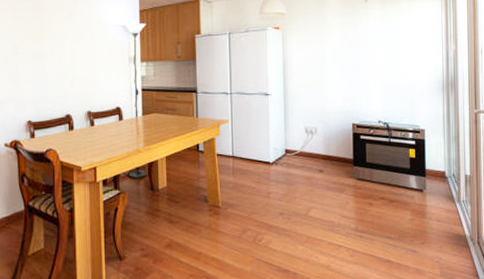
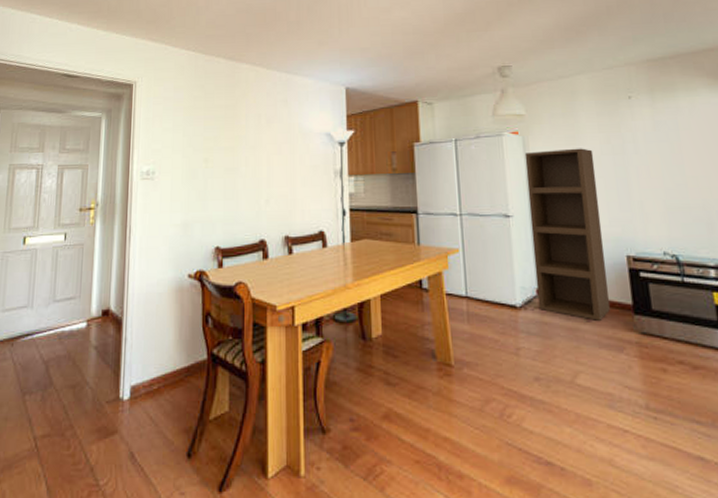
shelving unit: none [283,41,338,171] -> present [524,148,611,321]

